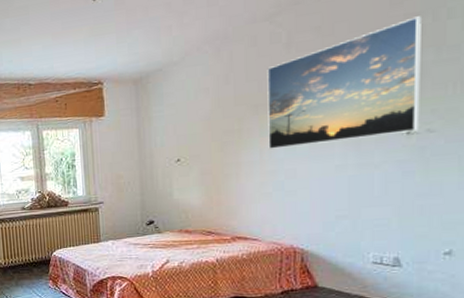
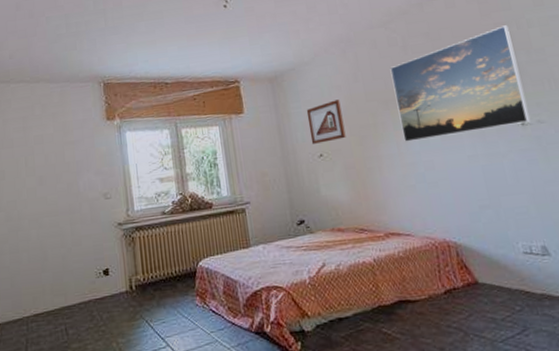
picture frame: none [169,103,207,149] -> present [306,99,346,144]

